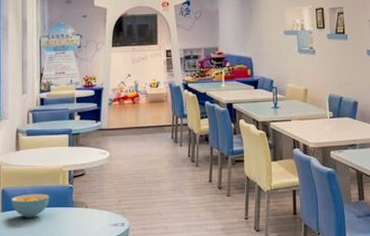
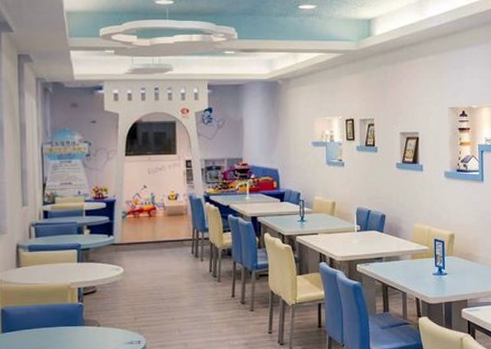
cereal bowl: present [11,193,50,218] -> none [12,312,57,339]

